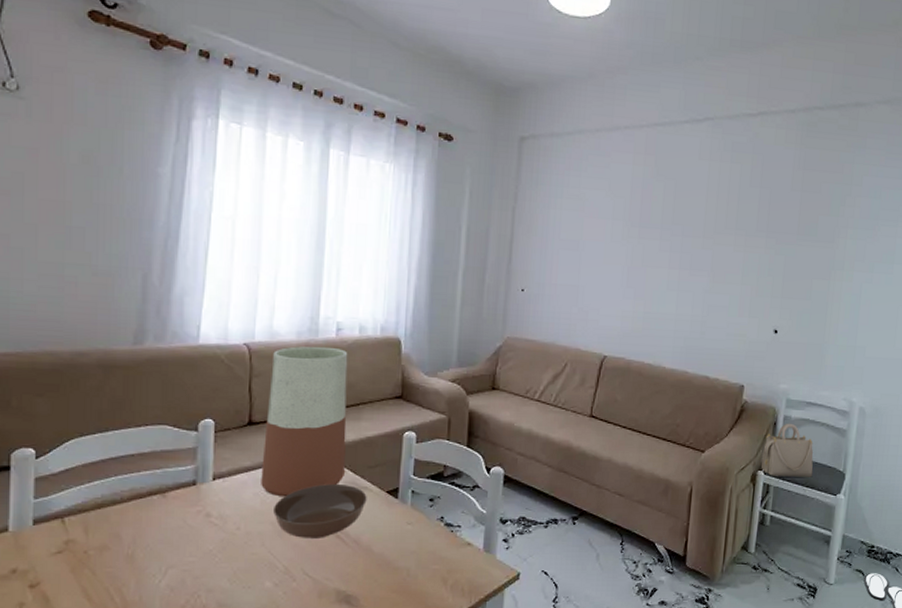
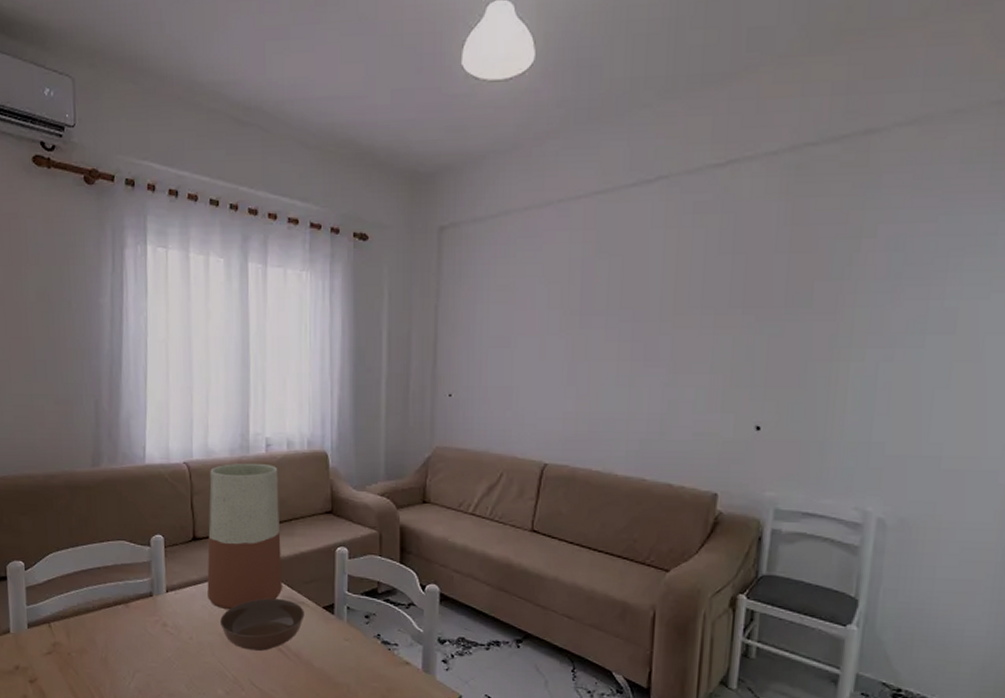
handbag: present [761,423,814,477] -> none [742,538,813,603]

